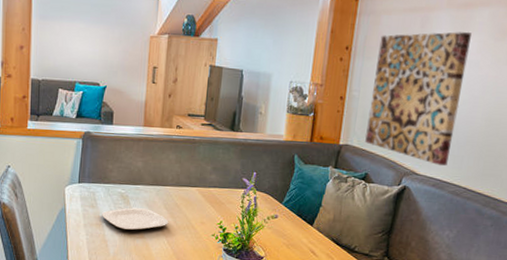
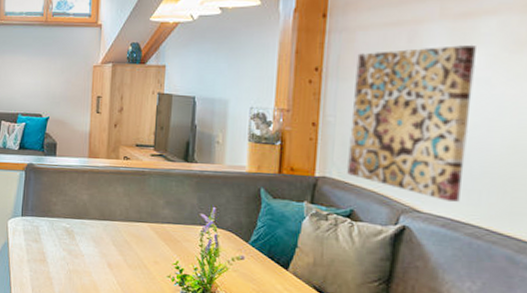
plate: present [102,207,169,231] -> none [46,243,118,269]

